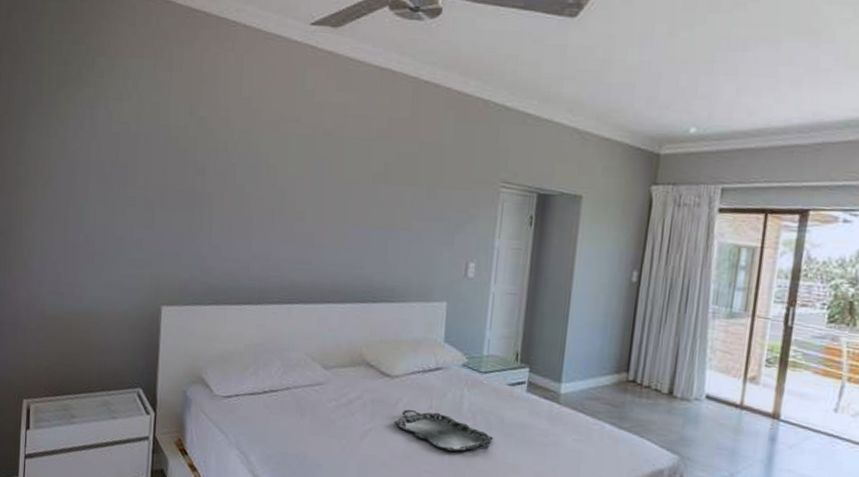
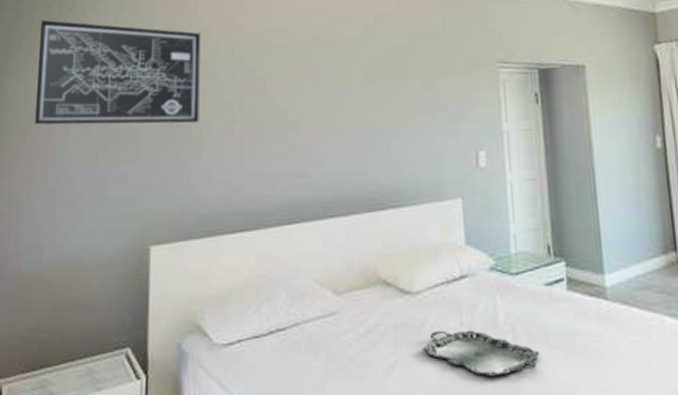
wall art: none [54,76,217,200] -> present [34,20,200,125]

